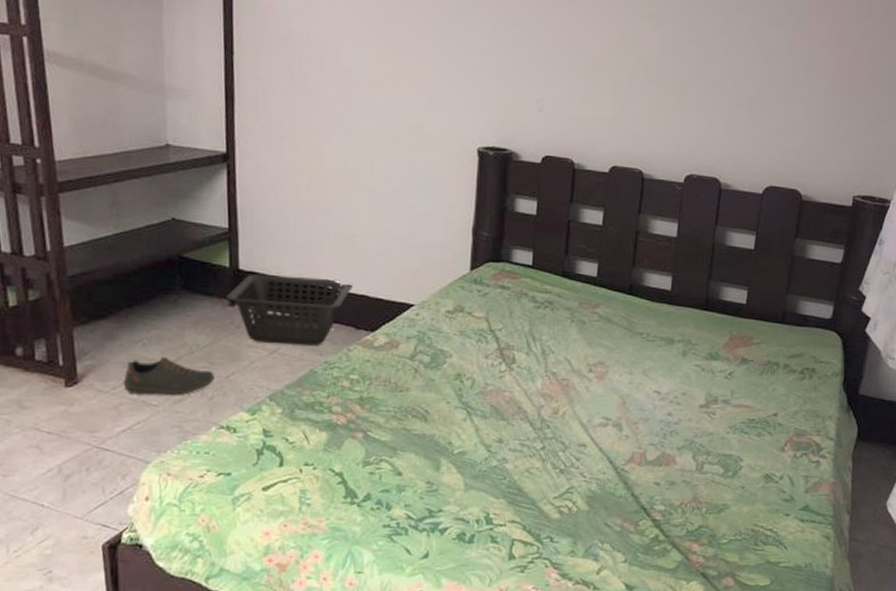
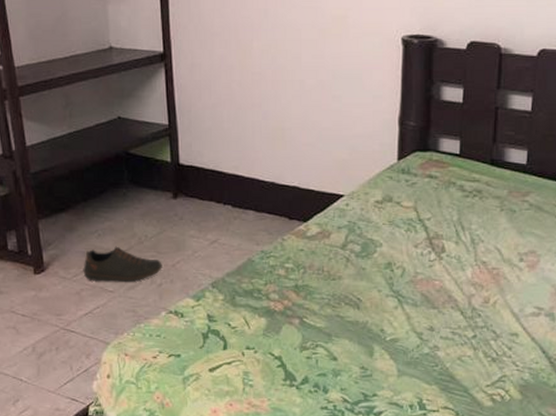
laundry basket: present [226,274,352,345] -> none [169,168,284,236]

